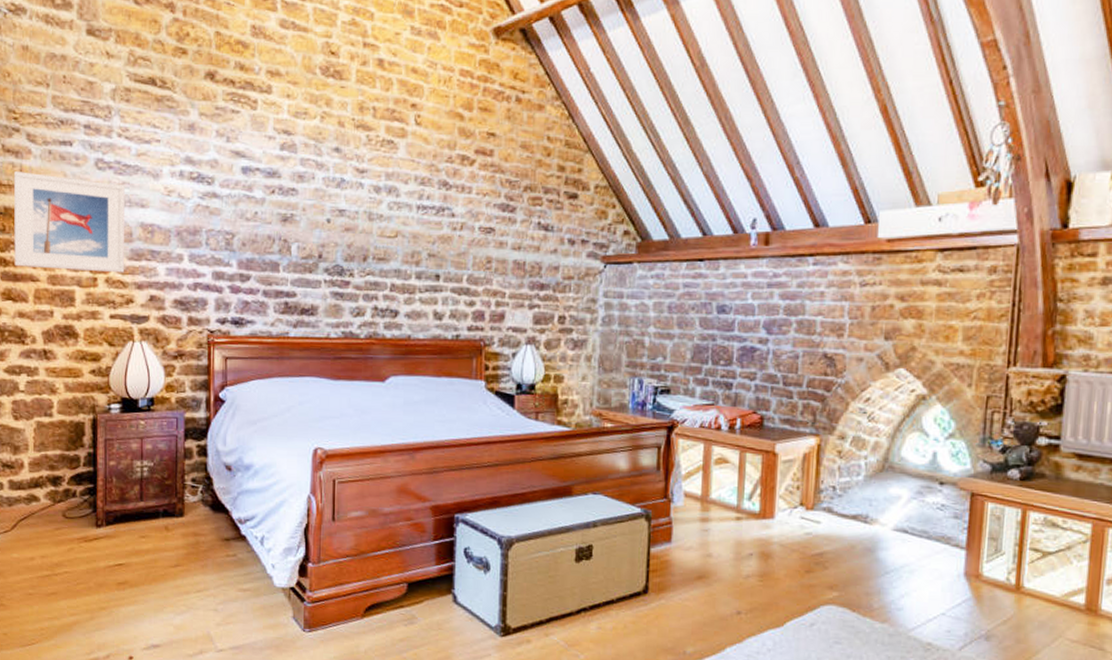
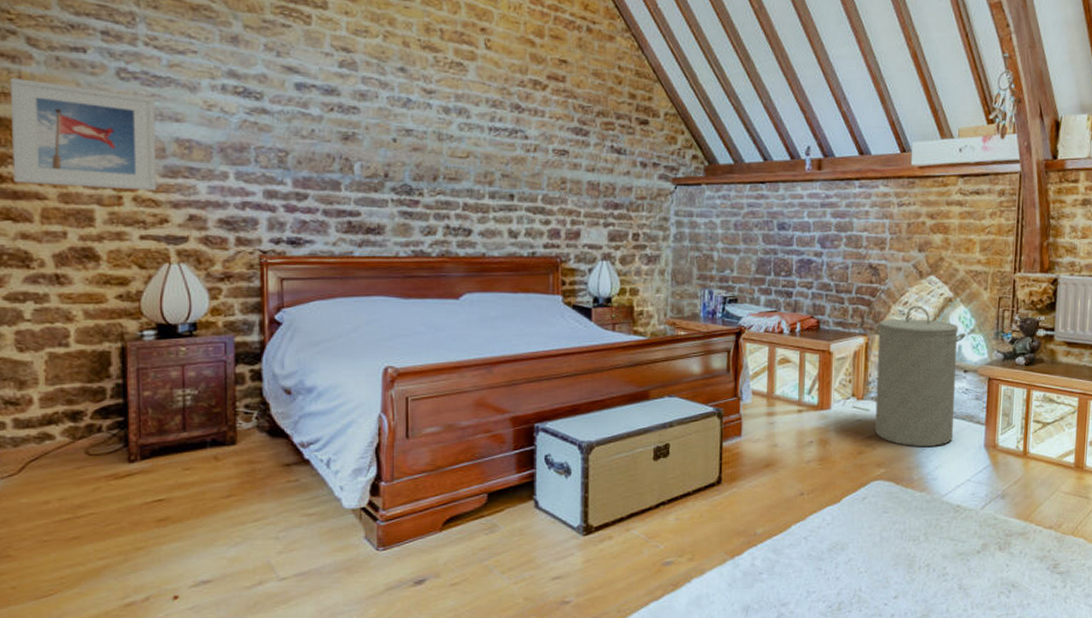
laundry hamper: none [826,402,943,571] -> present [873,305,966,446]

